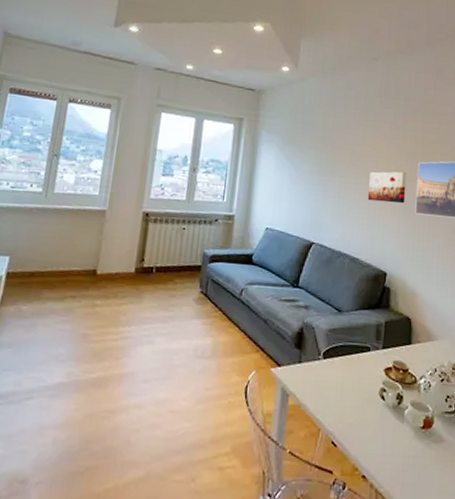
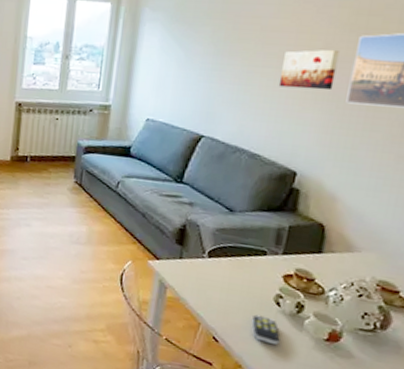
remote control: none [363,411,387,441] -> present [252,314,280,345]

